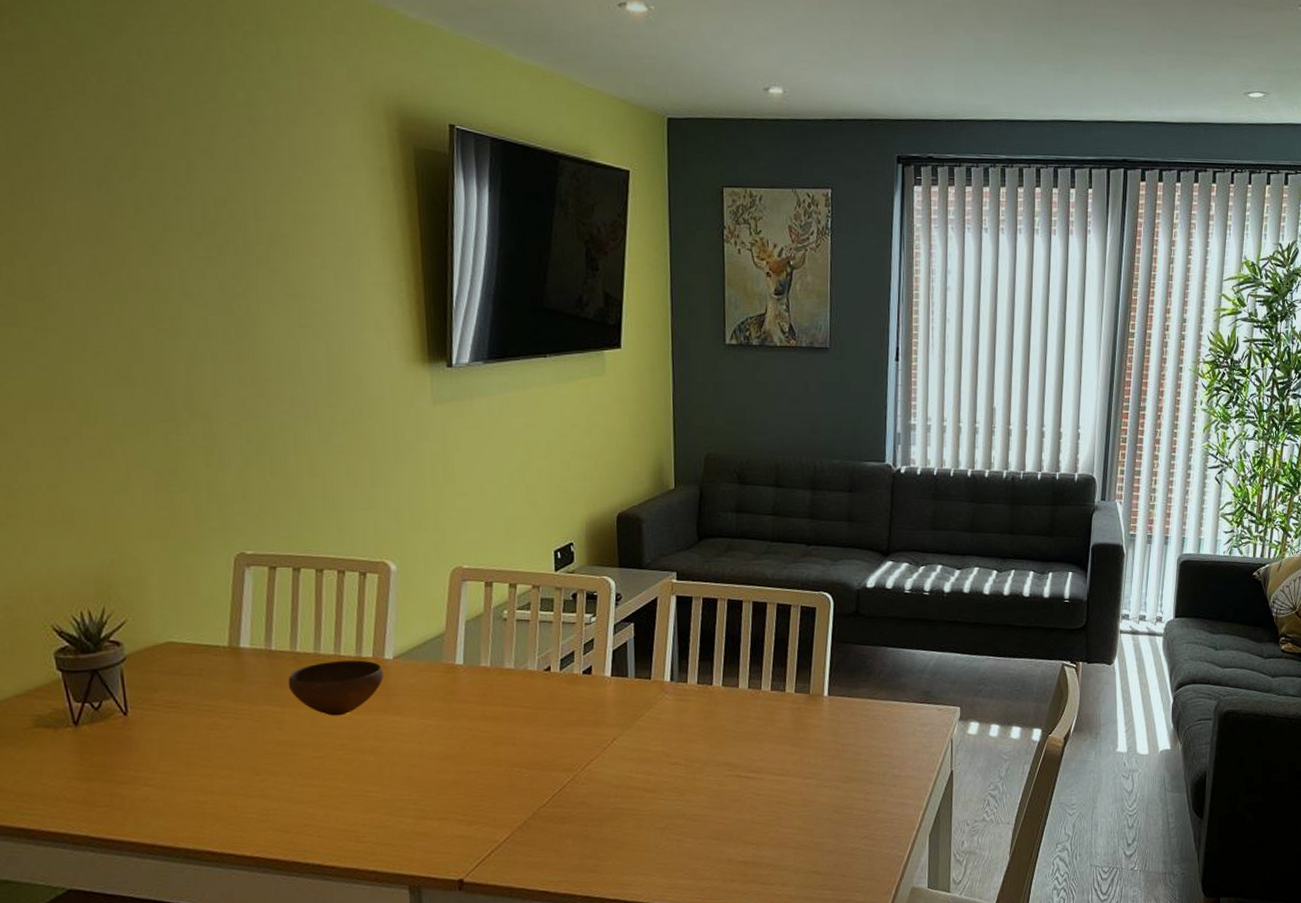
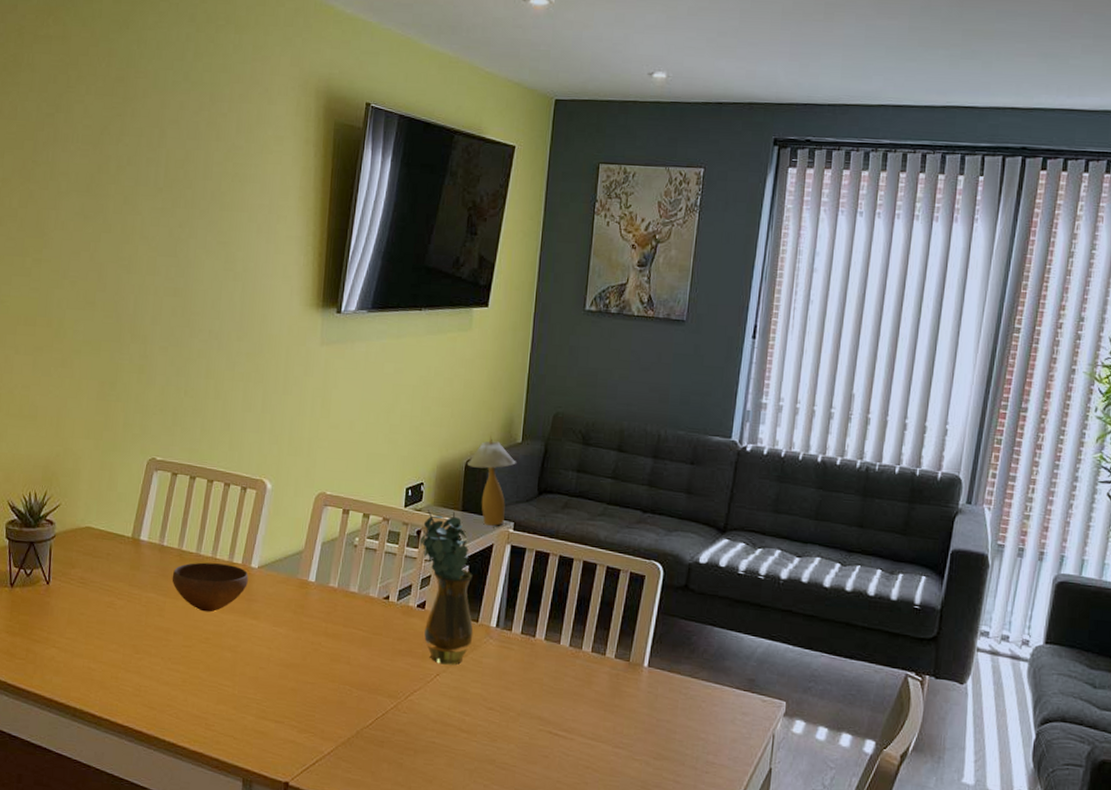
vase: none [576,569,648,728] -> present [419,510,474,665]
table lamp: none [619,485,671,579] -> present [467,435,516,526]

